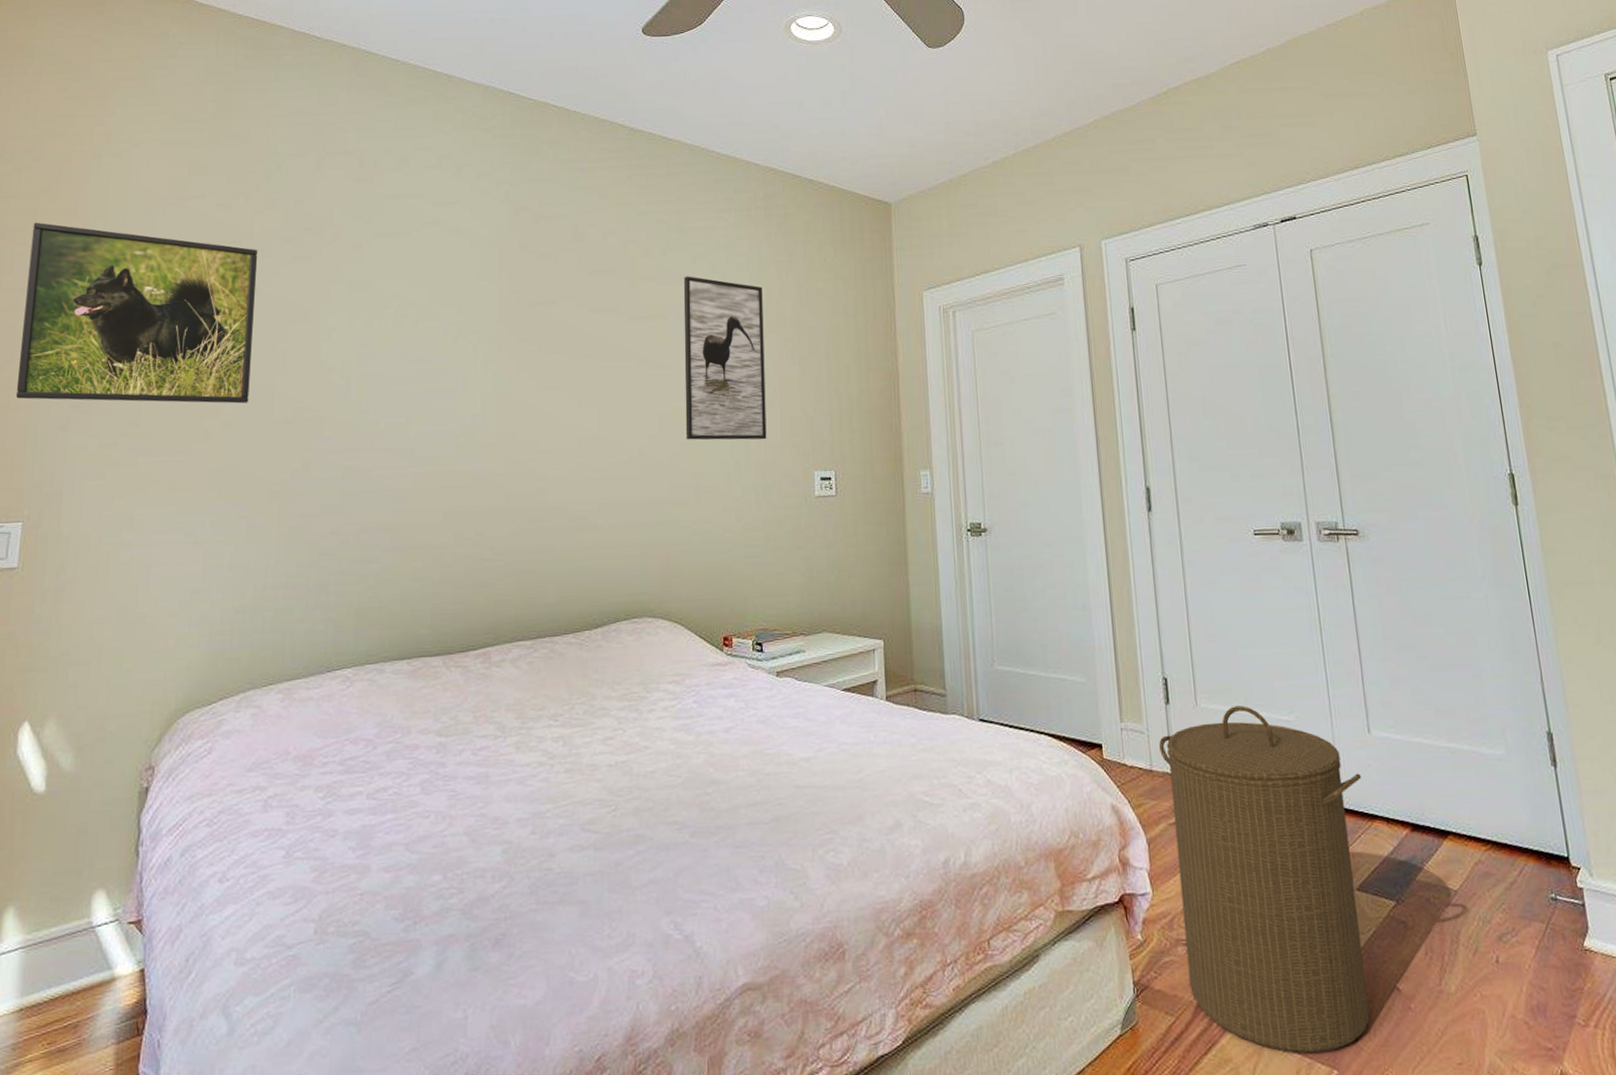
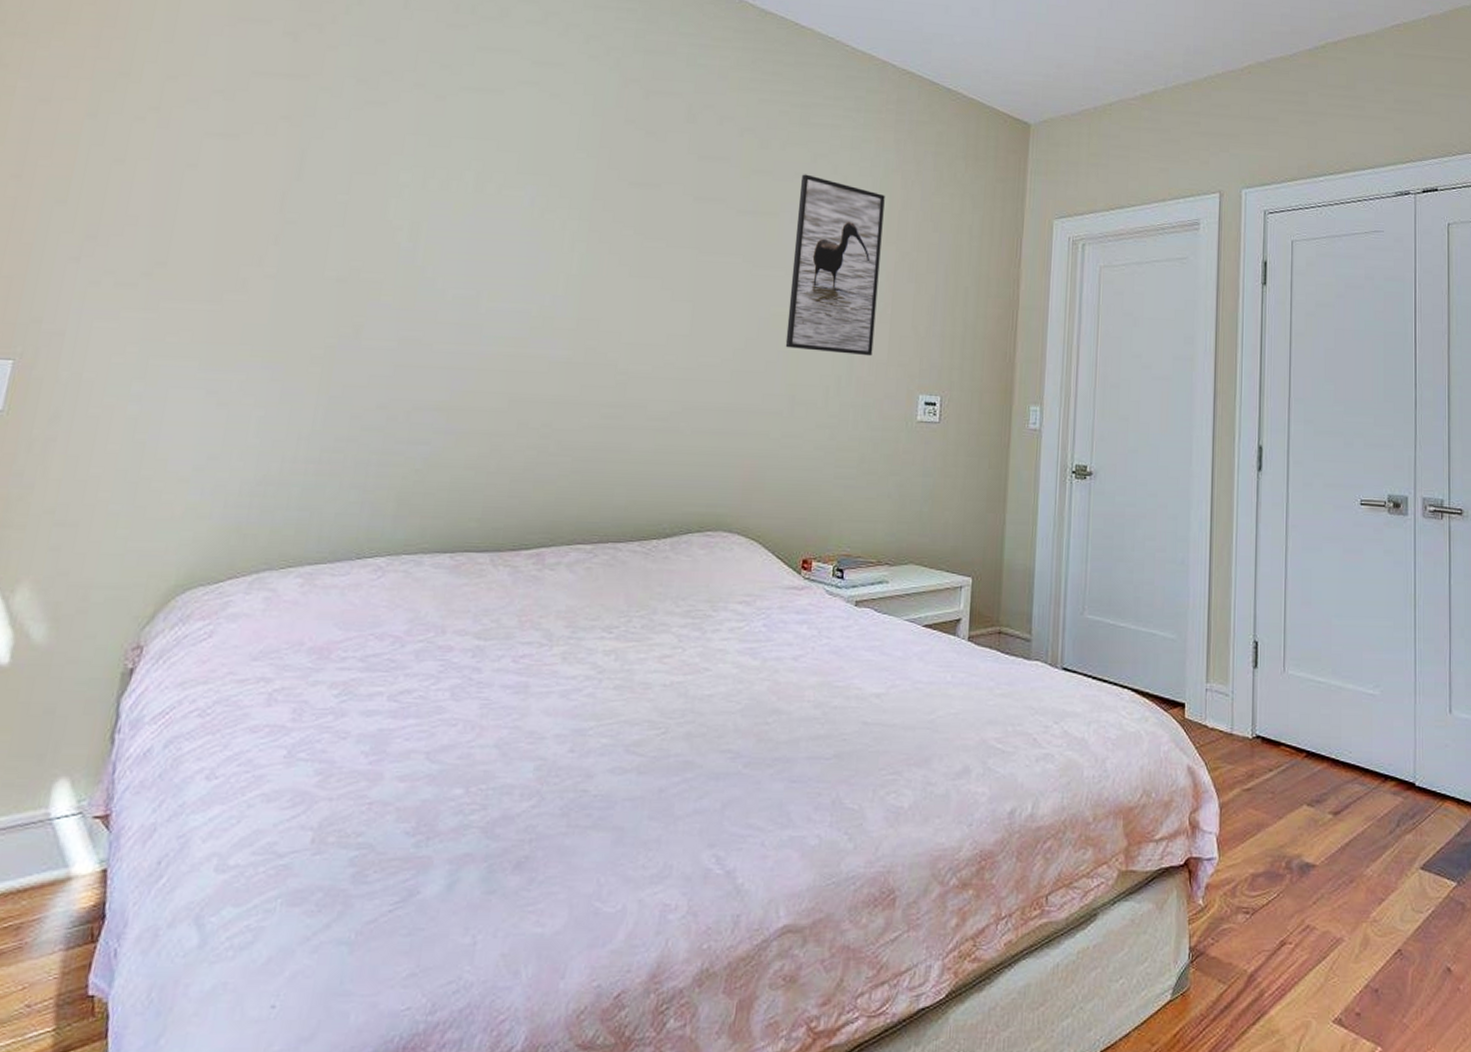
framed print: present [15,222,258,404] -> none [20,25,327,255]
laundry hamper: present [1159,705,1370,1054] -> none [1242,675,1437,1029]

